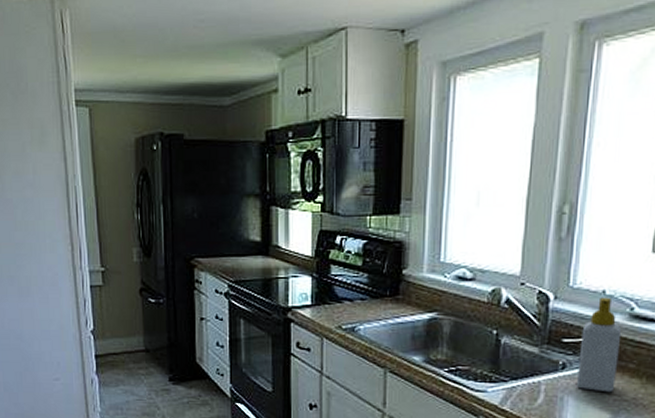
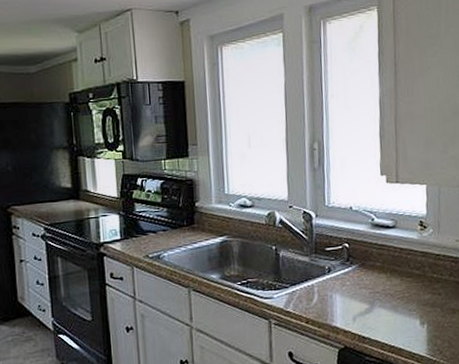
soap bottle: present [576,297,622,393] -> none [339,212,369,288]

